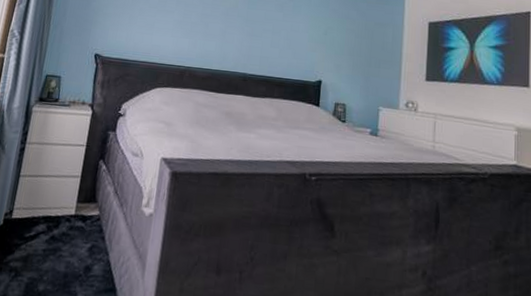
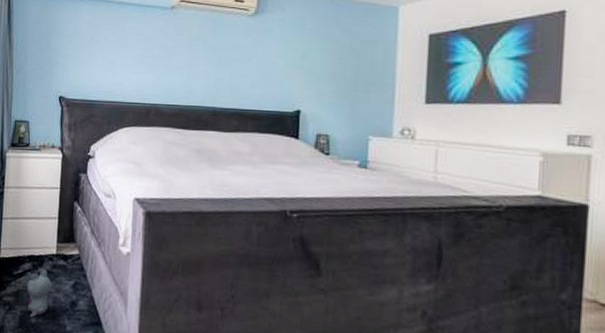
plush toy: none [35,231,67,285] -> present [27,269,53,318]

